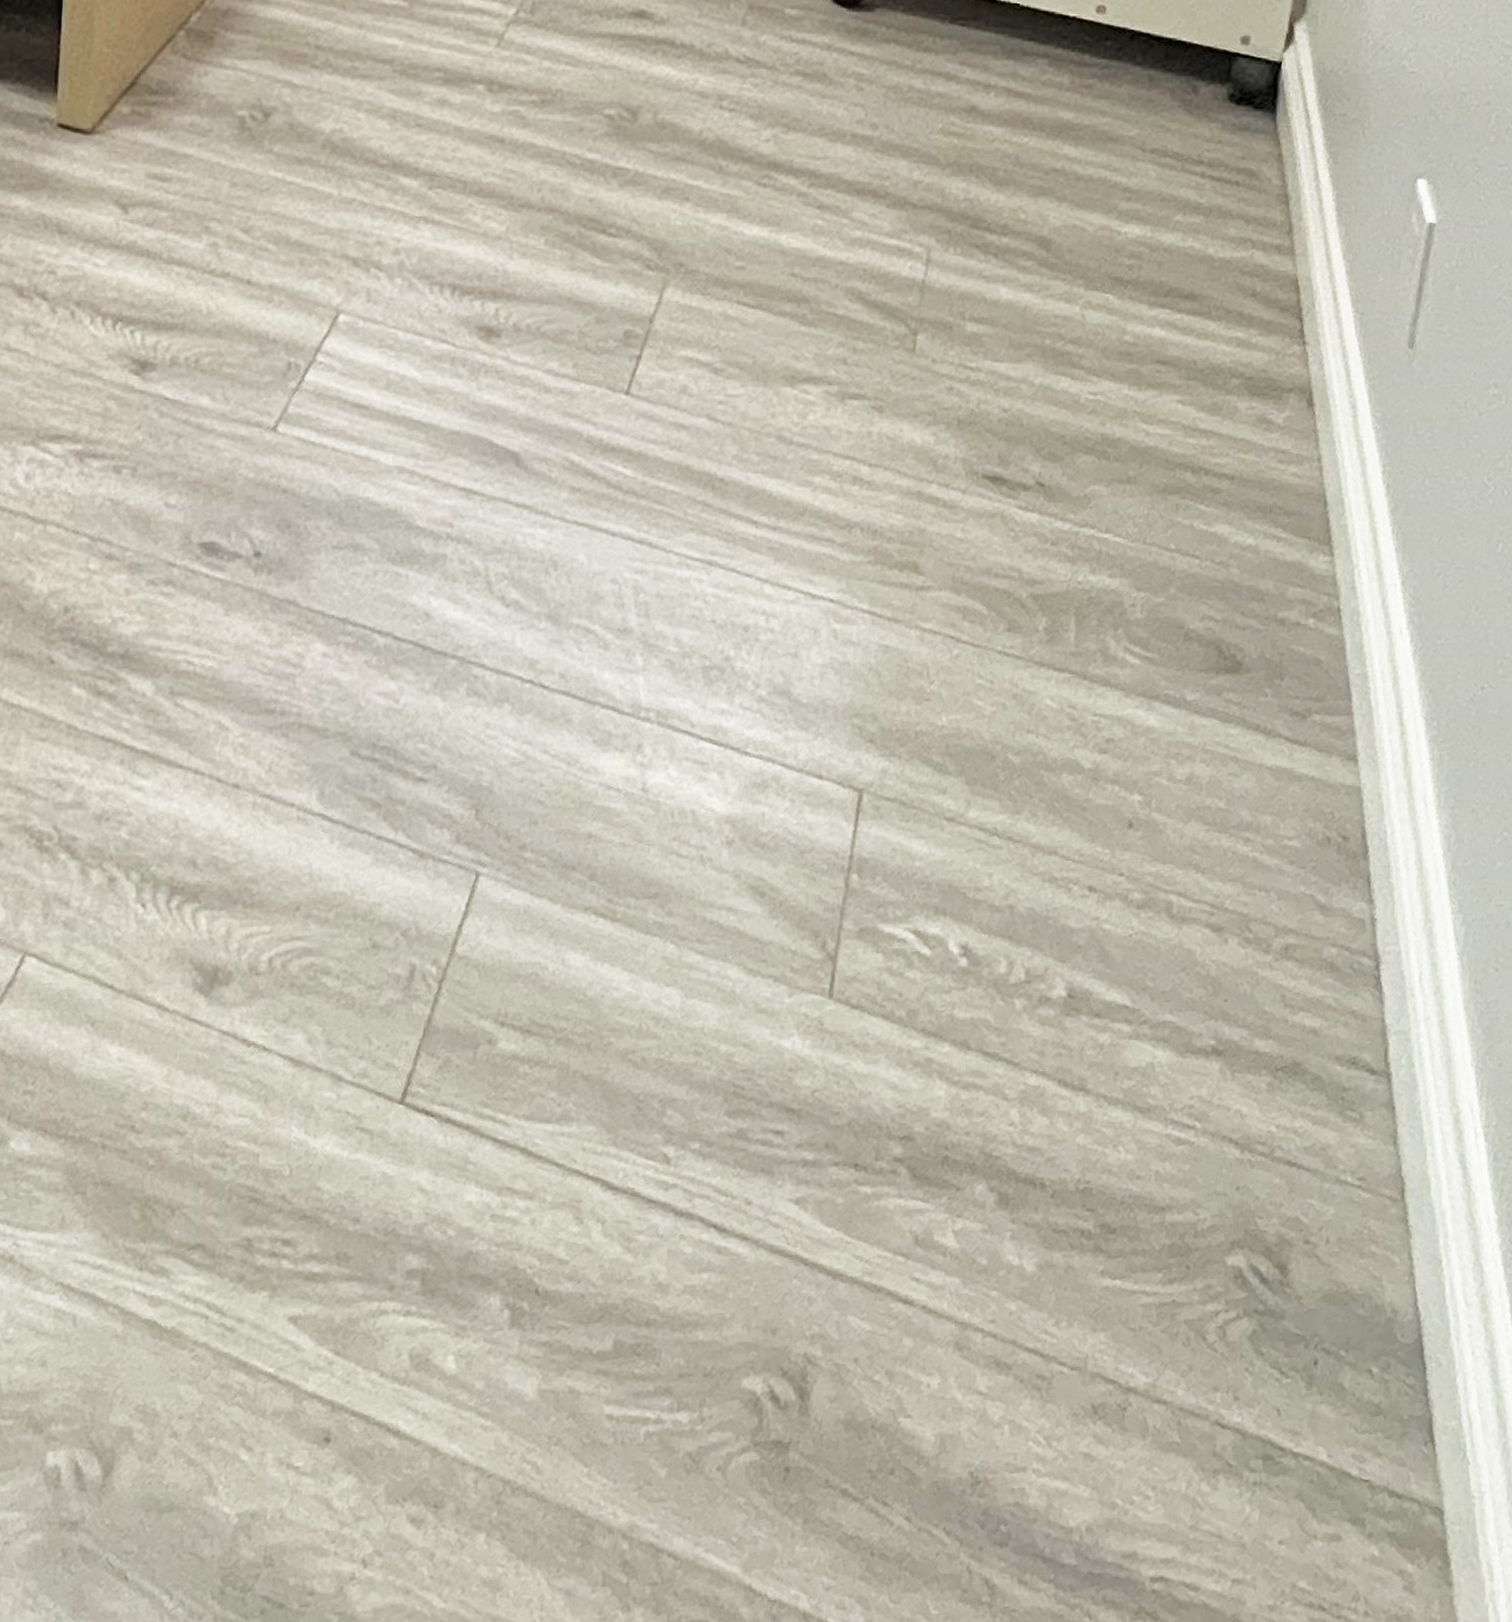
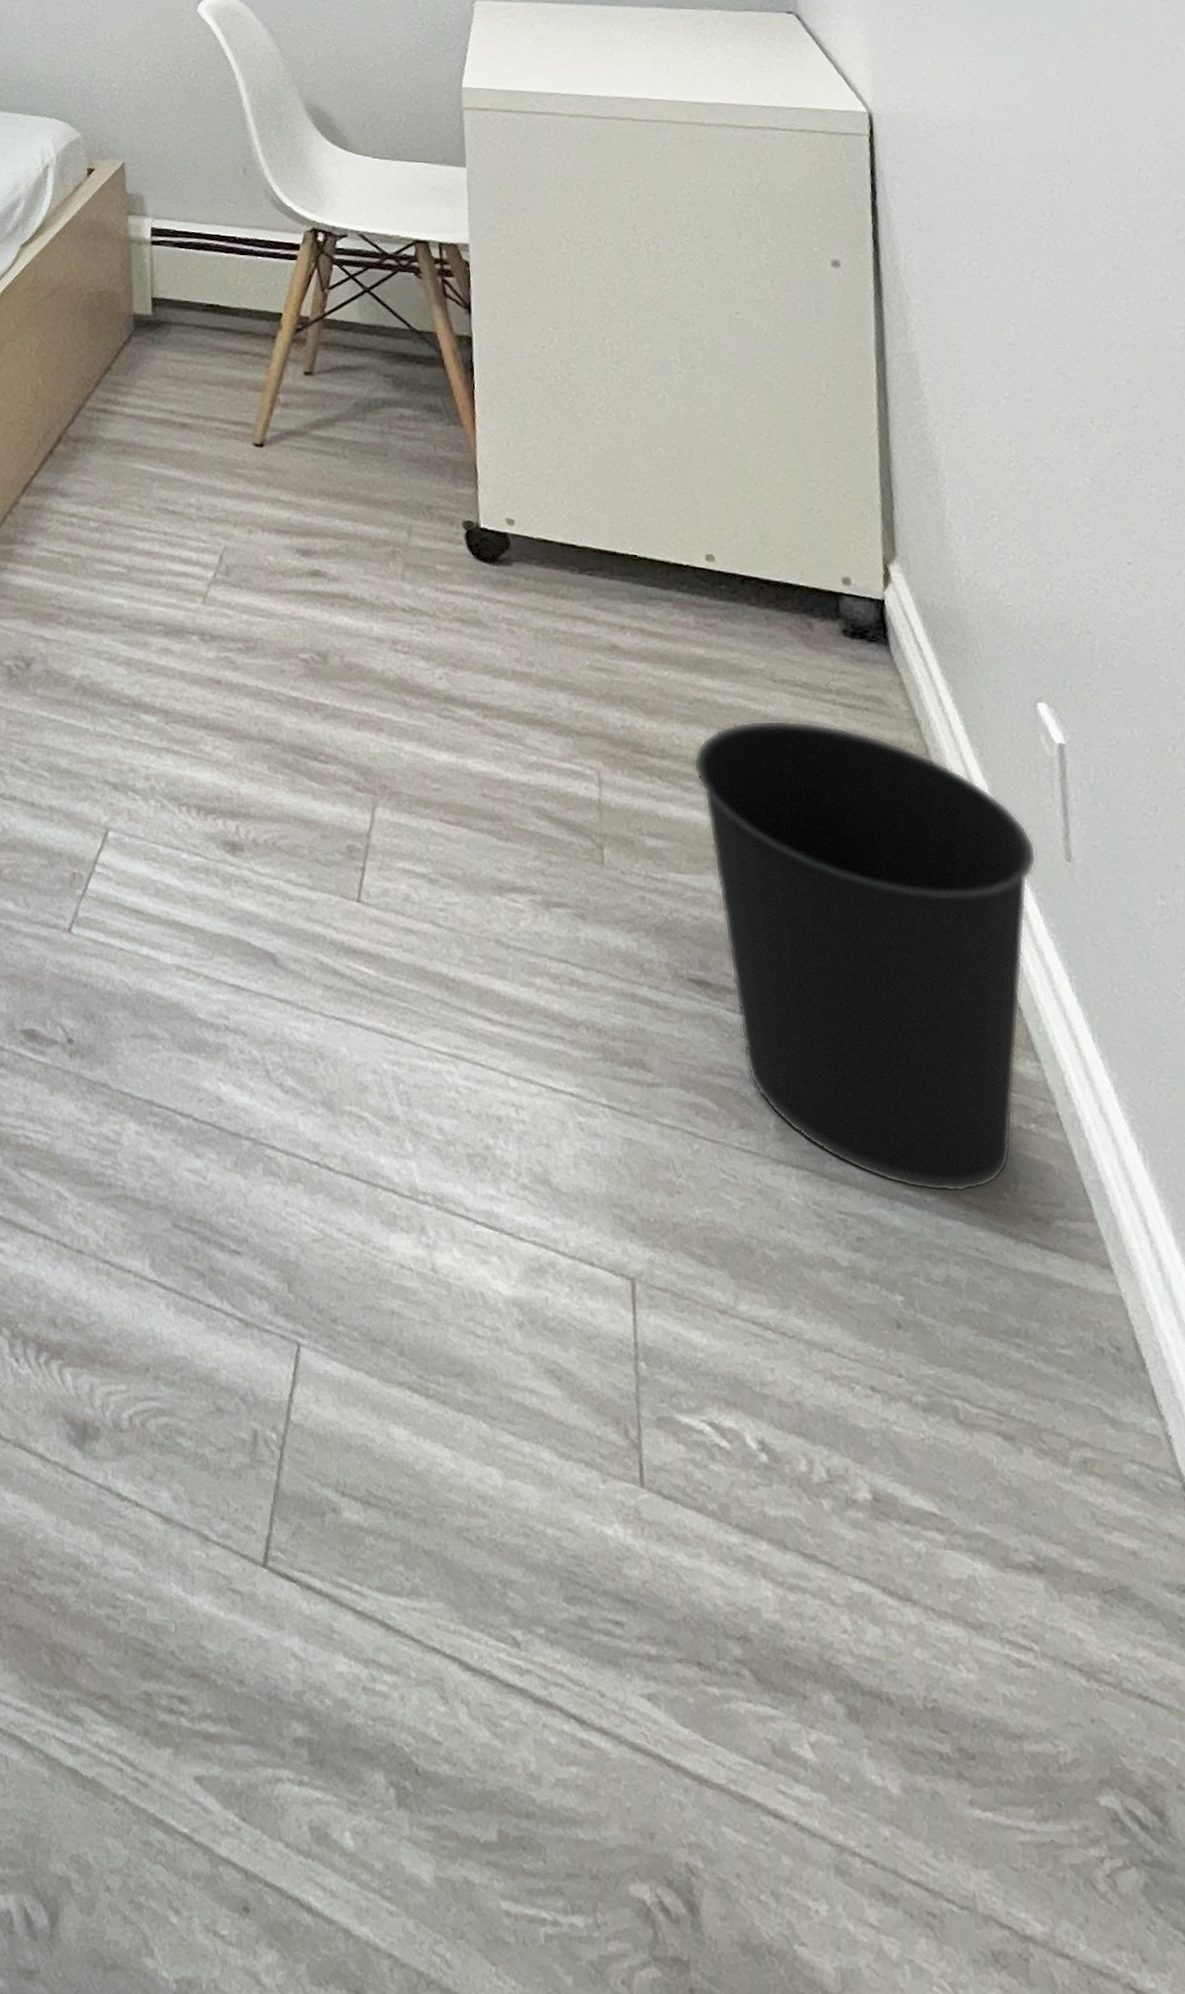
wastebasket: none [1027,194,1380,691] -> present [693,720,1037,1193]

